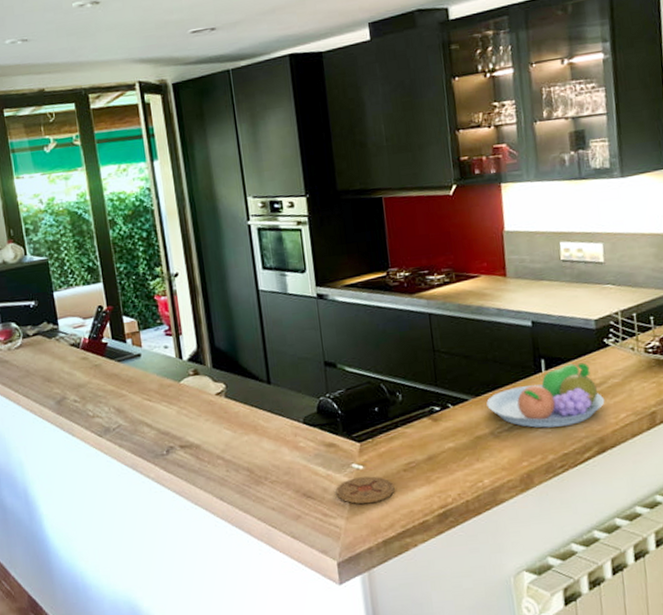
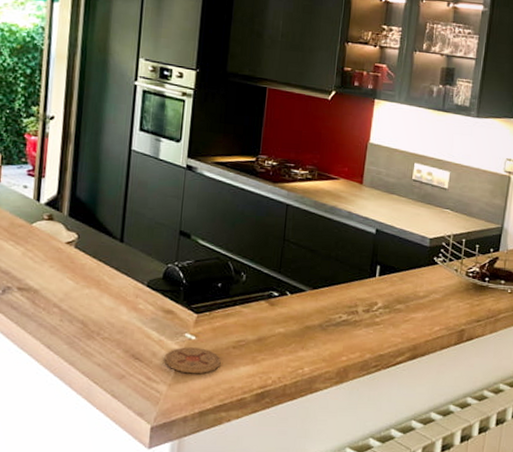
fruit bowl: present [486,362,605,428] -> none [321,274,424,330]

